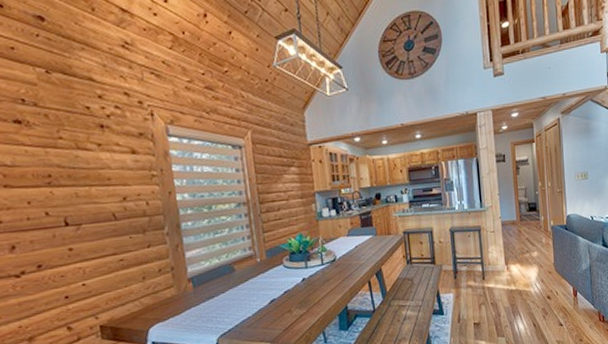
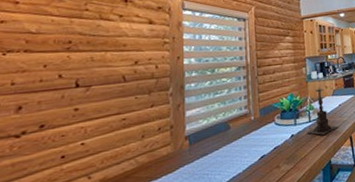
candle holder: none [319,225,355,279] -> present [306,86,338,135]

